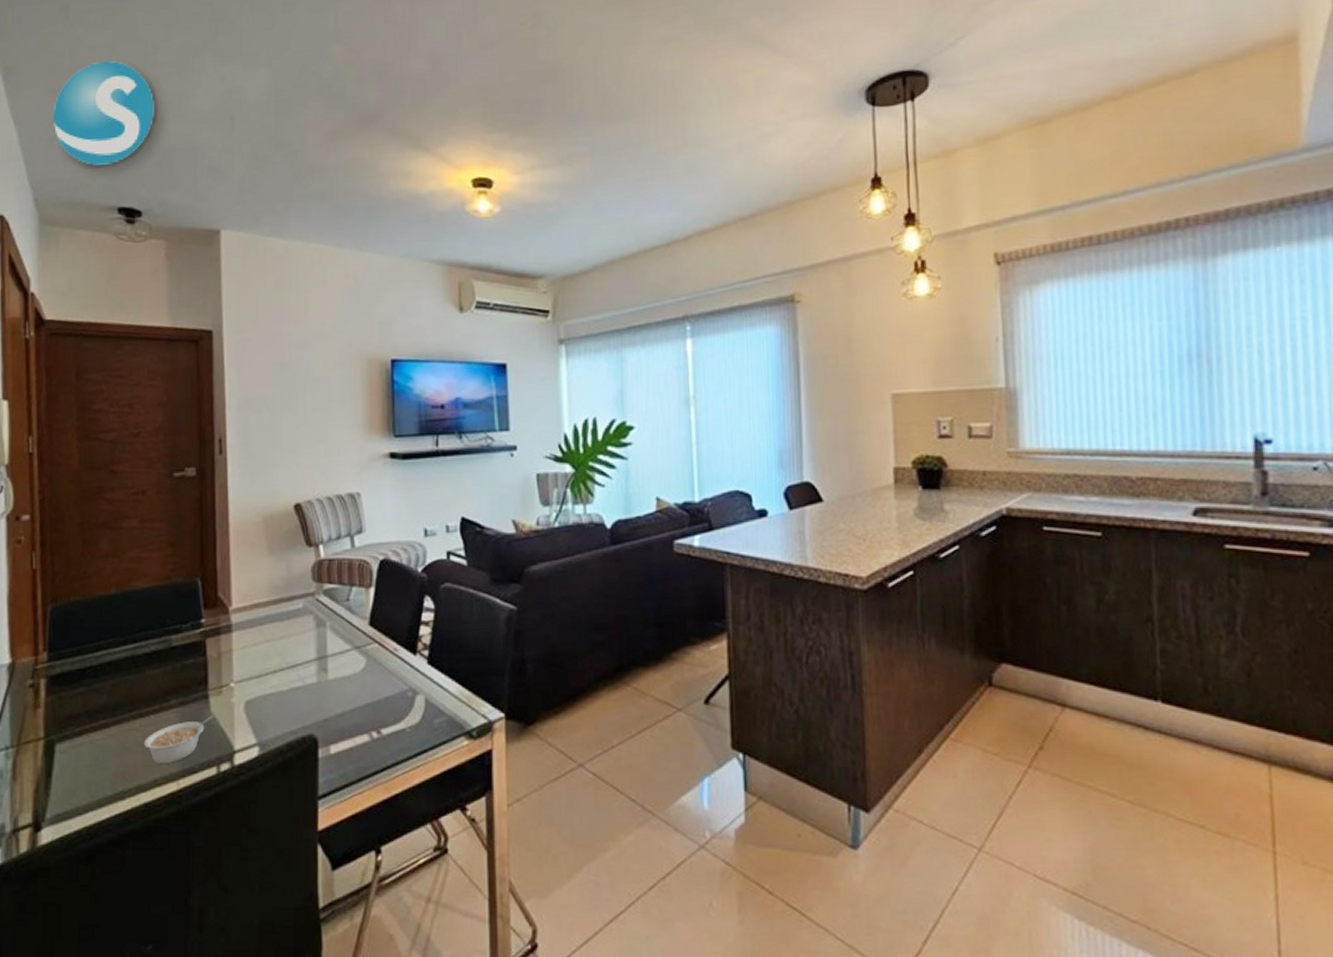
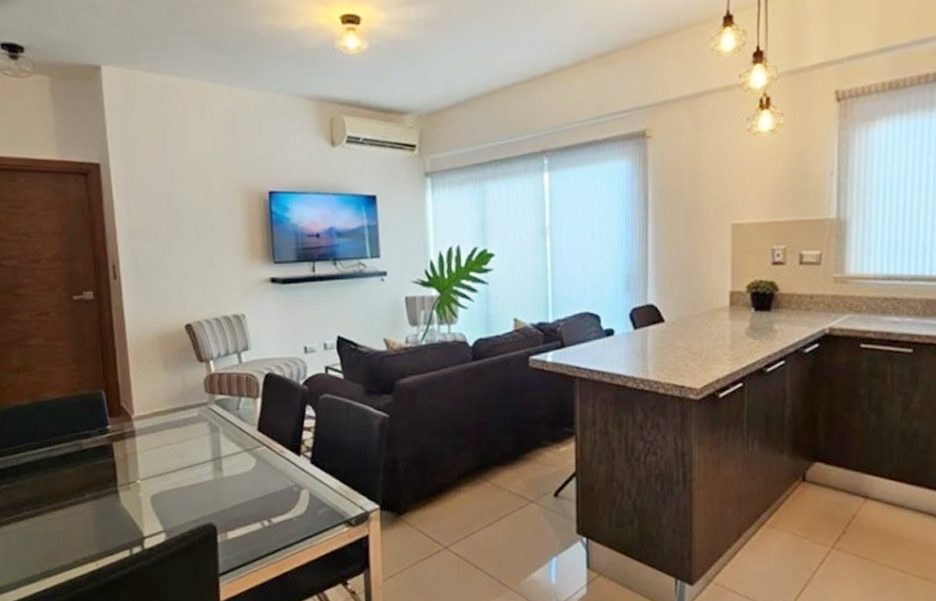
legume: present [144,716,214,763] -> none [65,508,125,547]

